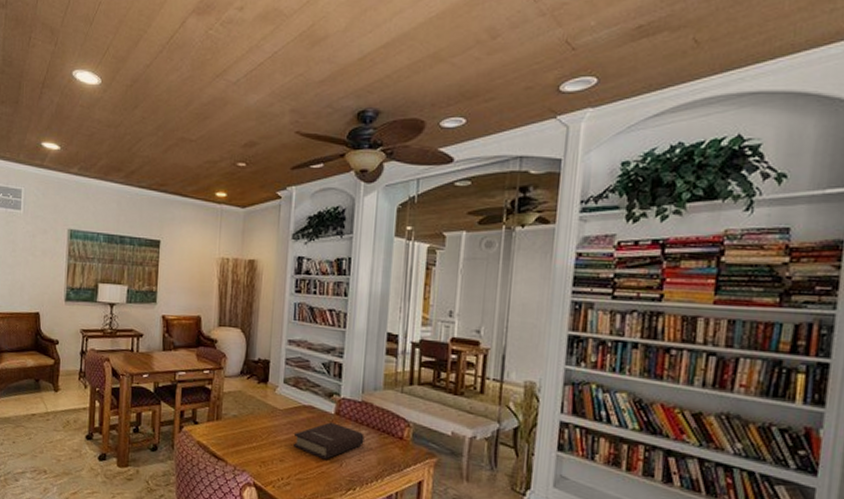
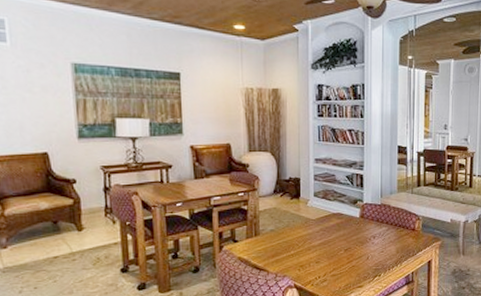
book: present [294,422,365,460] -> none [327,224,385,256]

